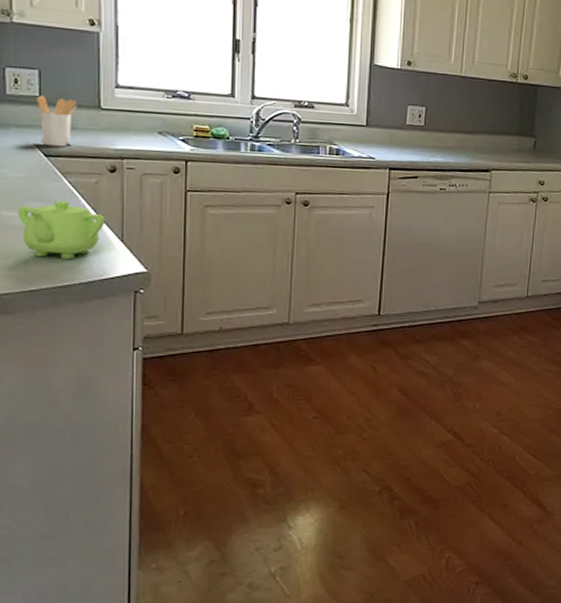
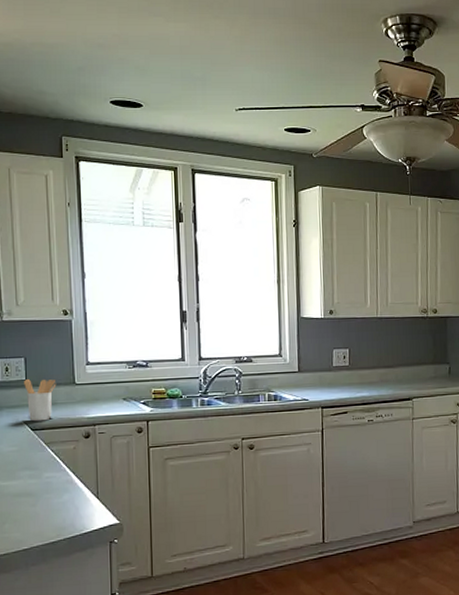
teapot: present [18,200,106,260] -> none [11,467,83,519]

